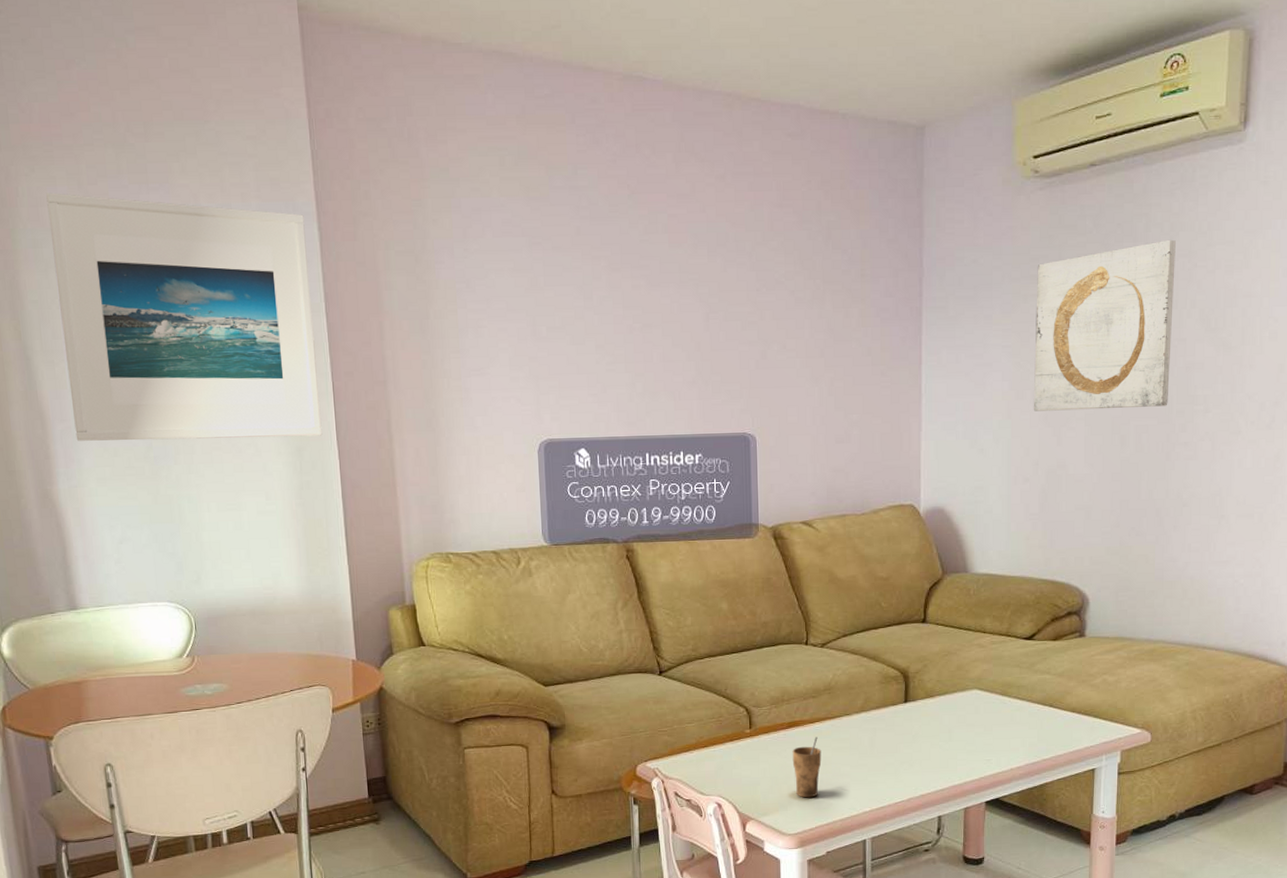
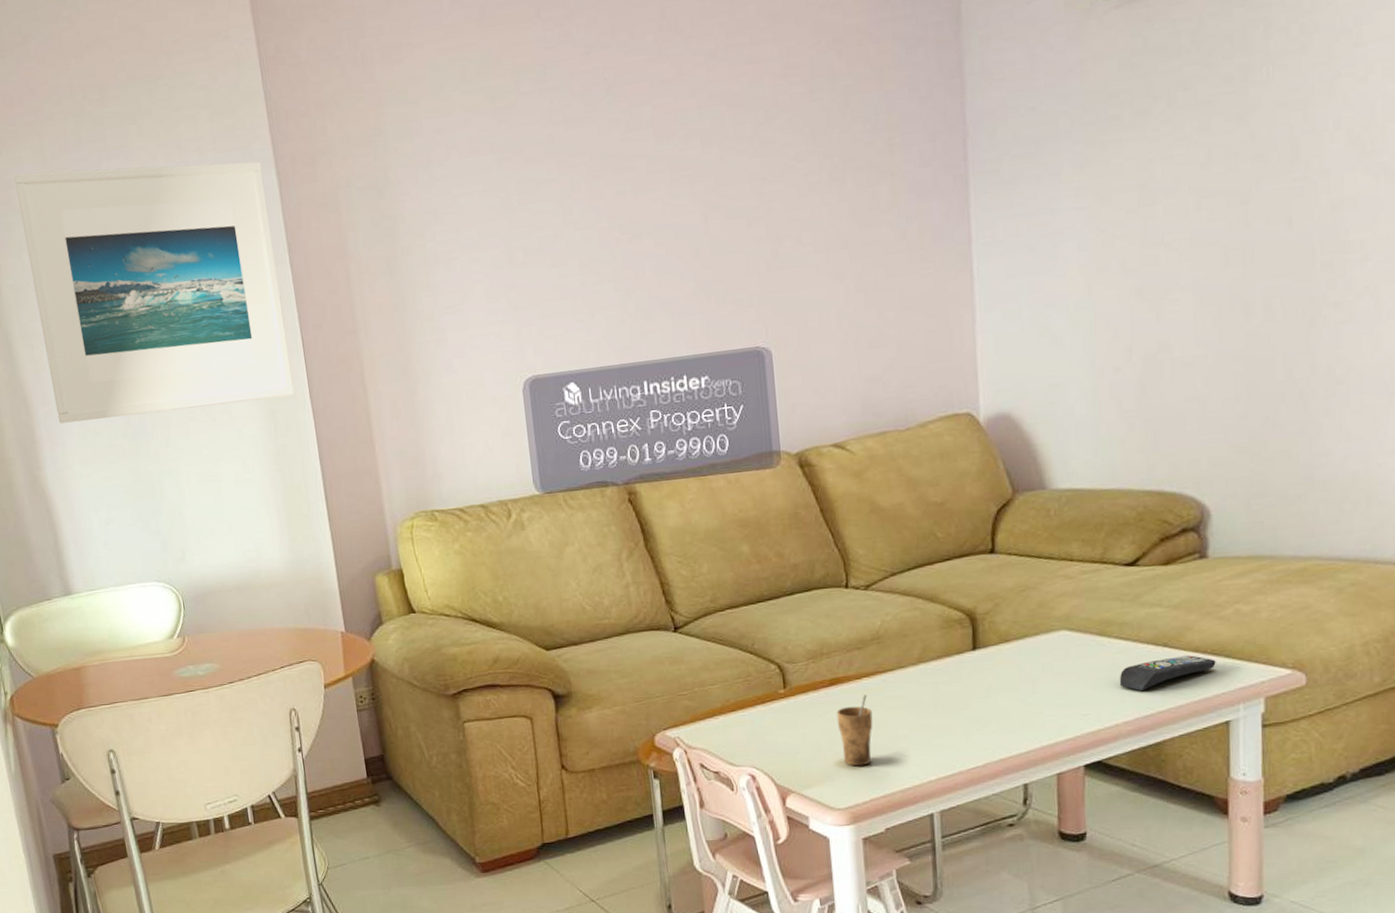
remote control: none [1015,714,1087,742] -> present [1119,655,1216,691]
wall art: present [1033,239,1176,411] -> none [1117,45,1310,285]

